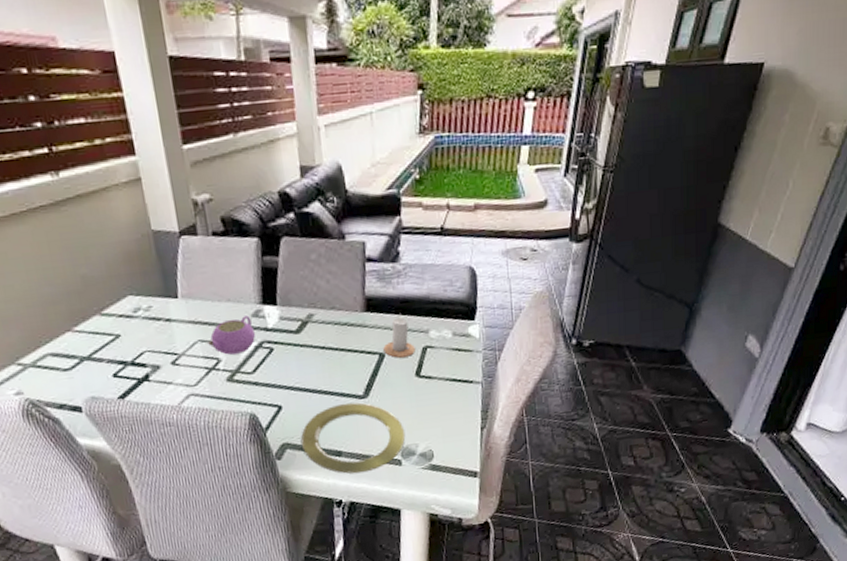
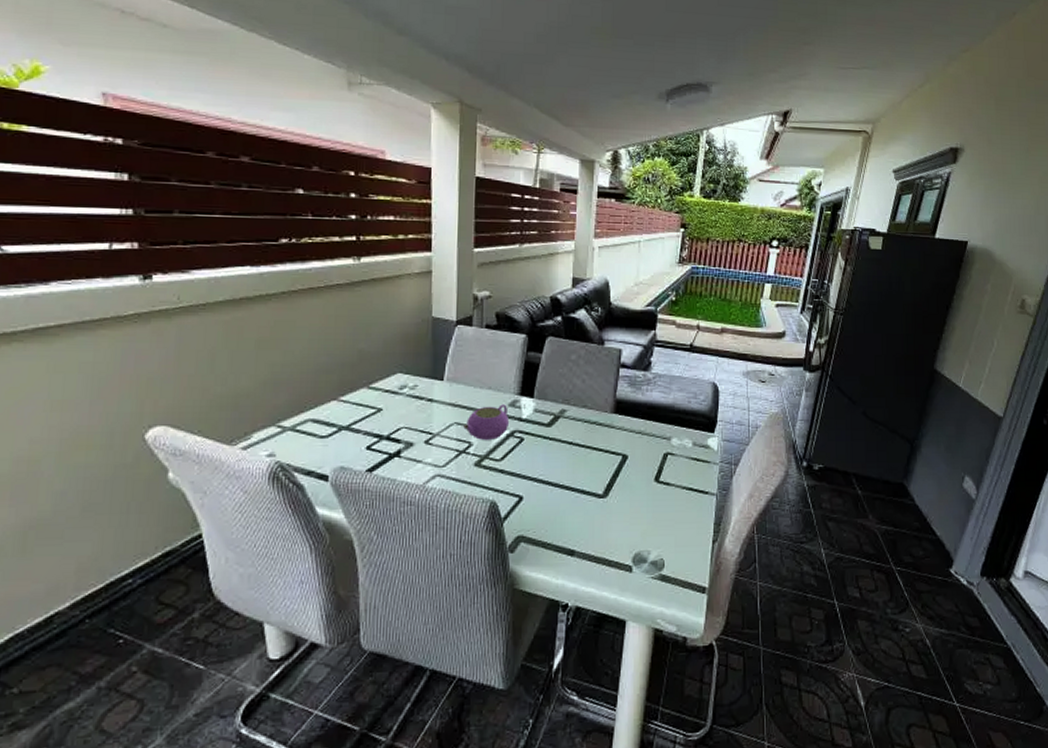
plate: present [301,402,406,474] -> none [537,500,639,576]
candle: present [383,317,415,358] -> none [627,422,657,461]

